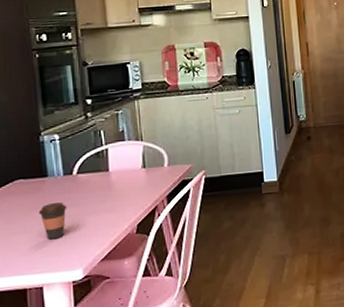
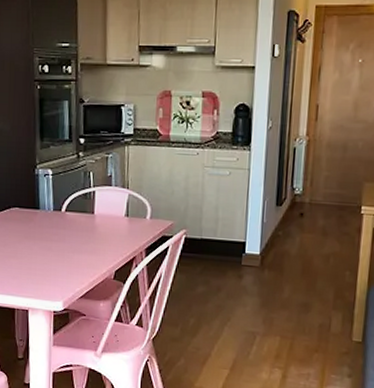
coffee cup: present [38,202,67,240] -> none [29,234,54,270]

